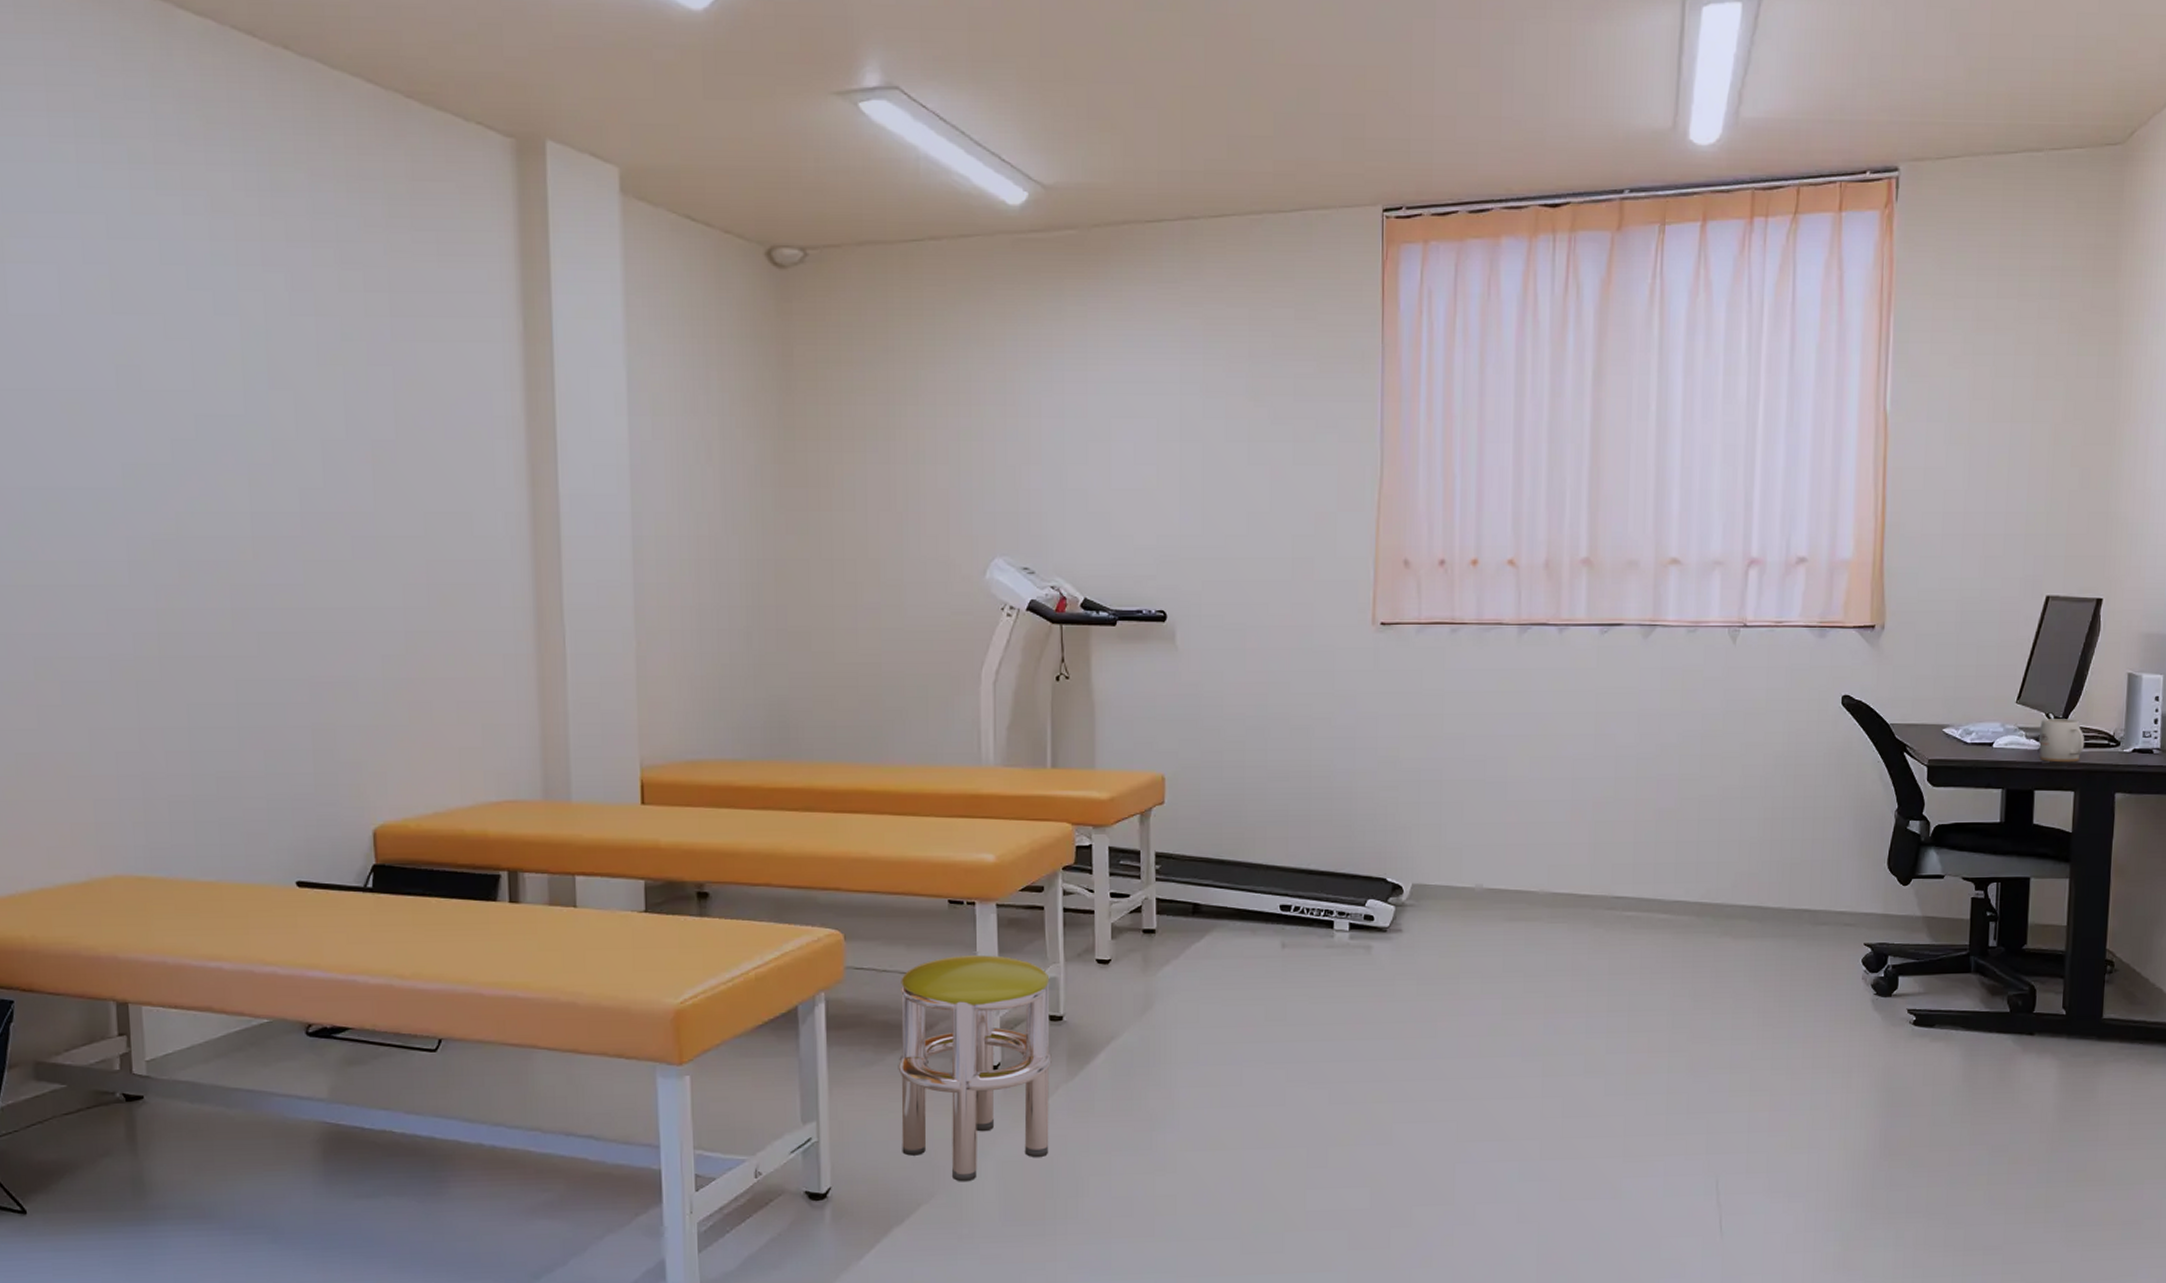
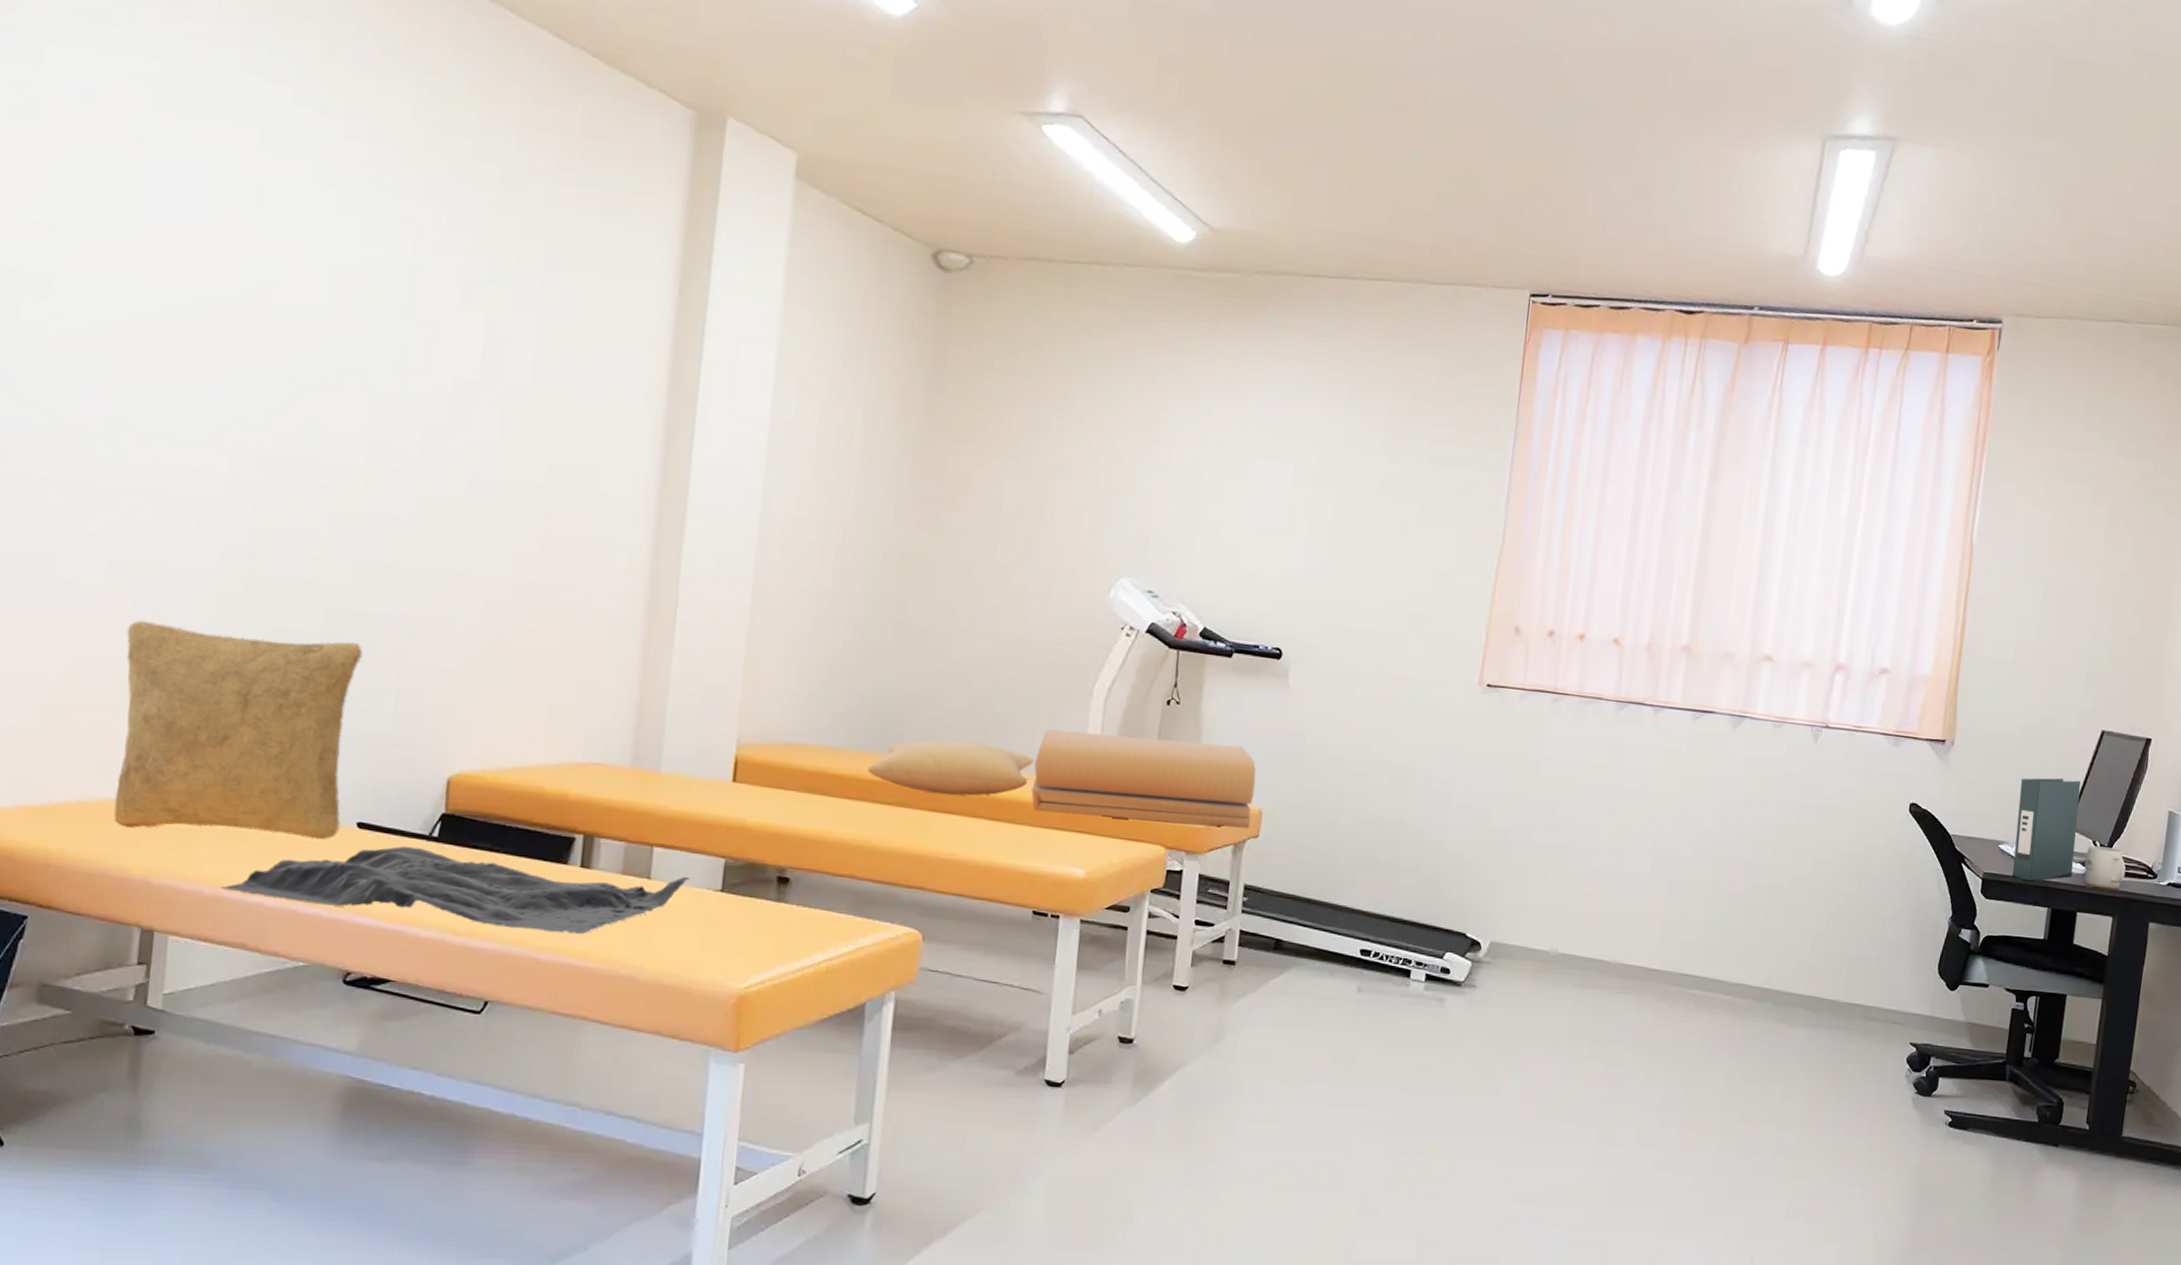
pillow: none [59,710,282,908] -> present [114,619,363,840]
towel: none [182,899,614,968] -> present [221,845,691,934]
pillow: none [769,741,932,795] -> present [867,740,1035,796]
stool: present [898,955,1052,1182] -> none [953,968,1125,1199]
towel: none [932,714,1155,802] -> present [1031,729,1256,829]
binder: none [1960,651,2028,764] -> present [2012,778,2081,882]

